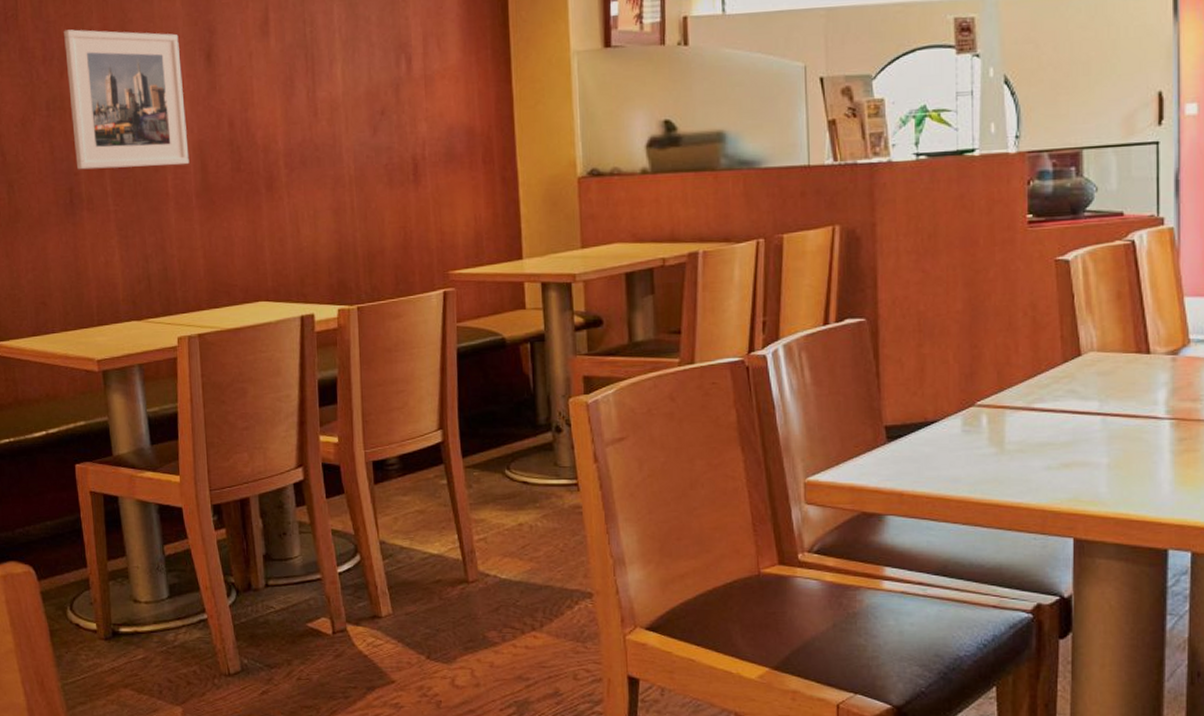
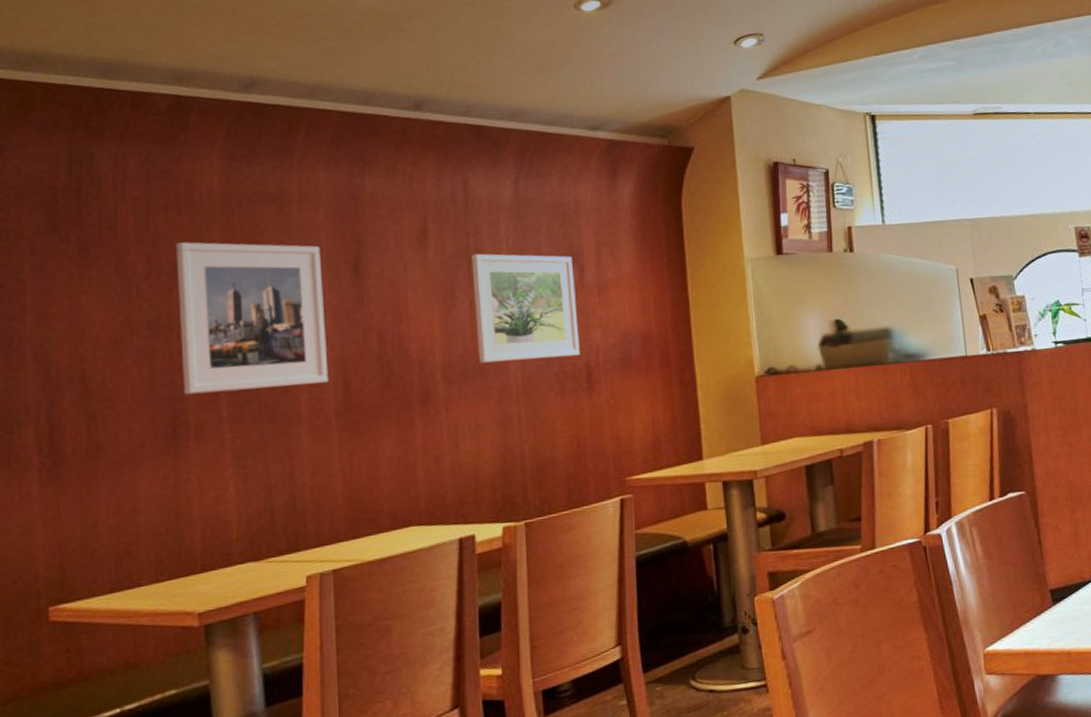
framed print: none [308,43,407,152] -> present [471,253,580,363]

